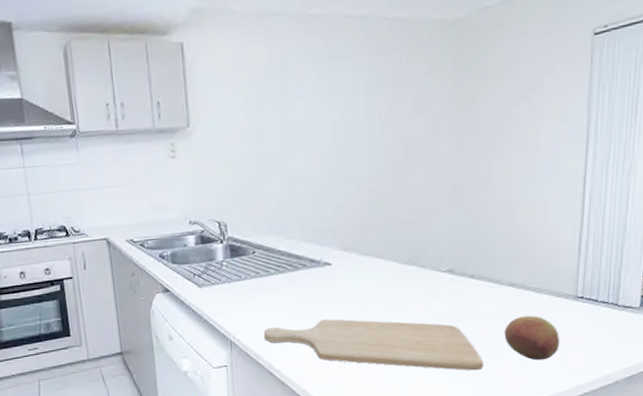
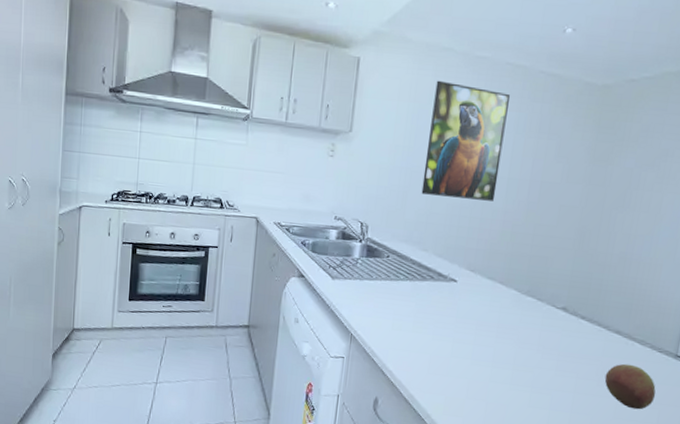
chopping board: present [263,319,484,371] -> none [382,328,583,408]
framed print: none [271,50,357,179] -> present [421,80,510,201]

